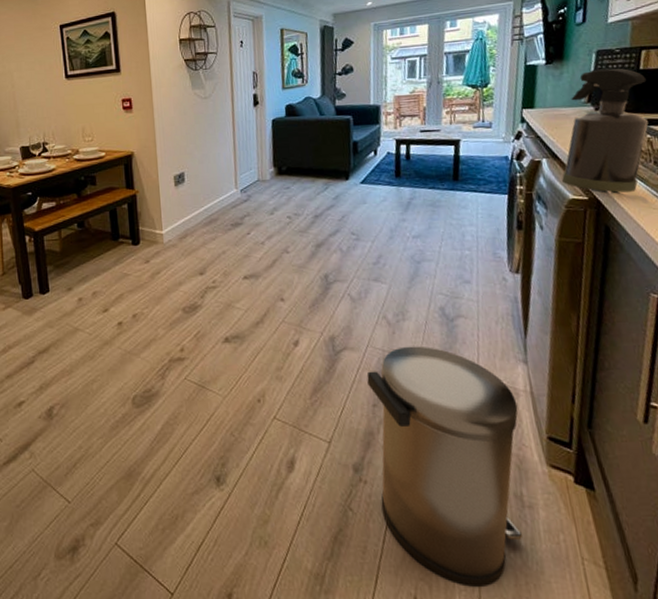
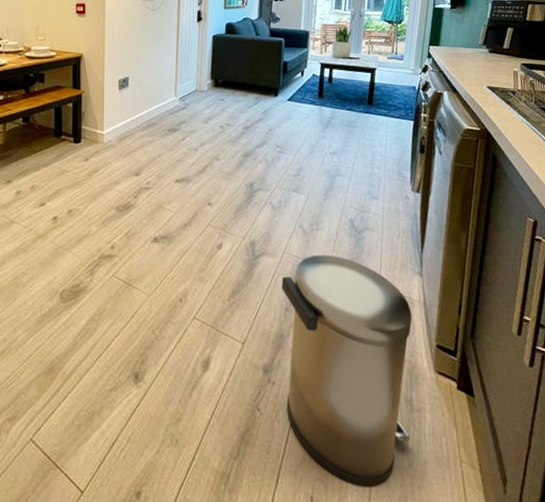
planter: none [407,95,431,133] -> present [331,25,352,59]
spray bottle: present [562,68,649,193] -> none [459,17,532,126]

